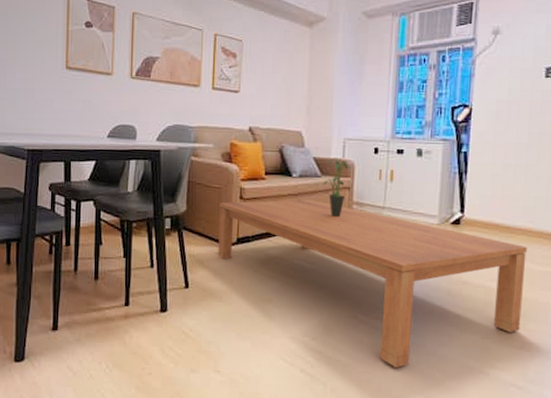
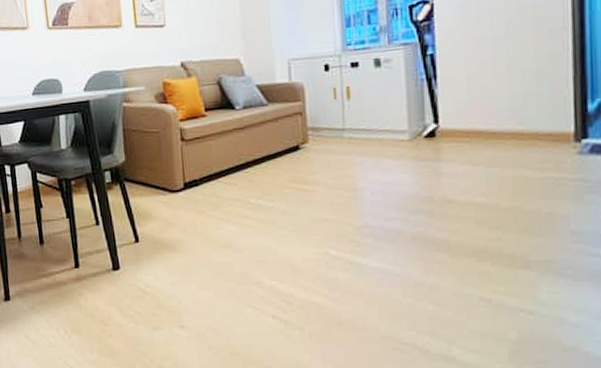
coffee table: present [218,199,527,369] -> none [160,131,523,305]
potted plant: present [323,158,351,217] -> none [271,81,301,147]

